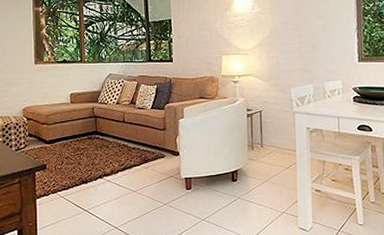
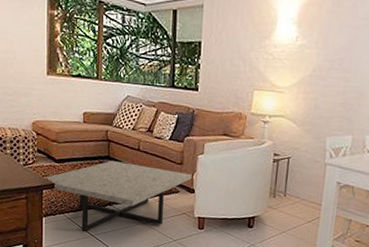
coffee table: none [36,135,175,209] -> present [44,161,192,233]

